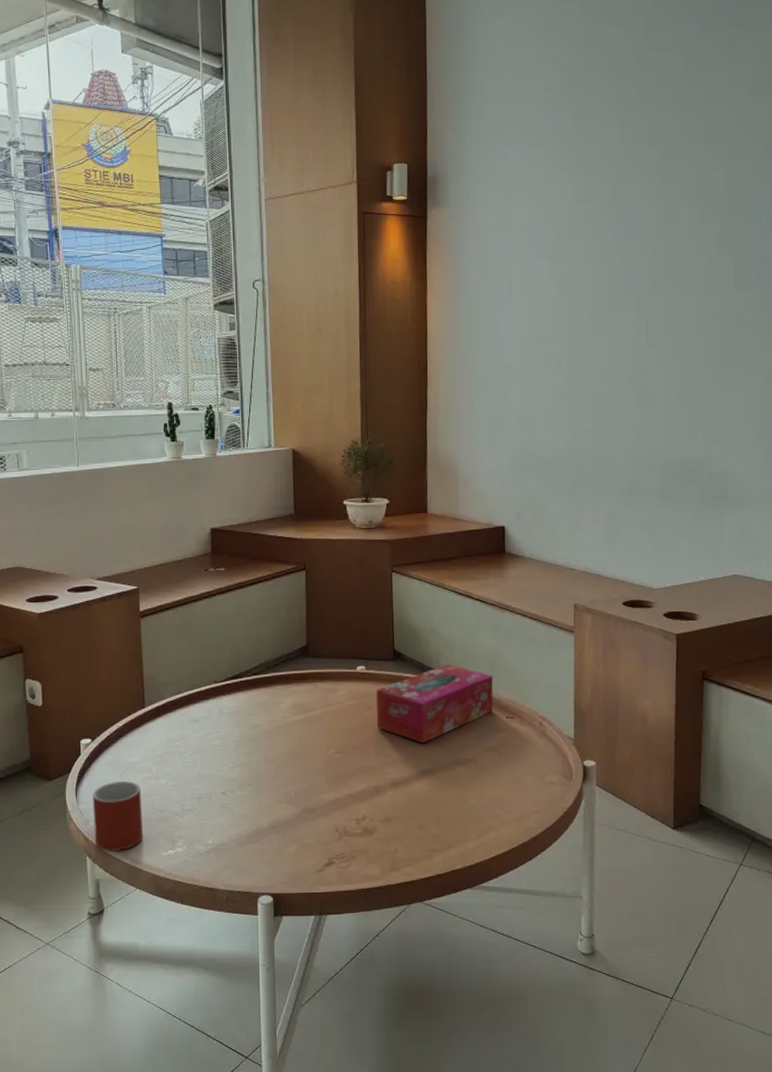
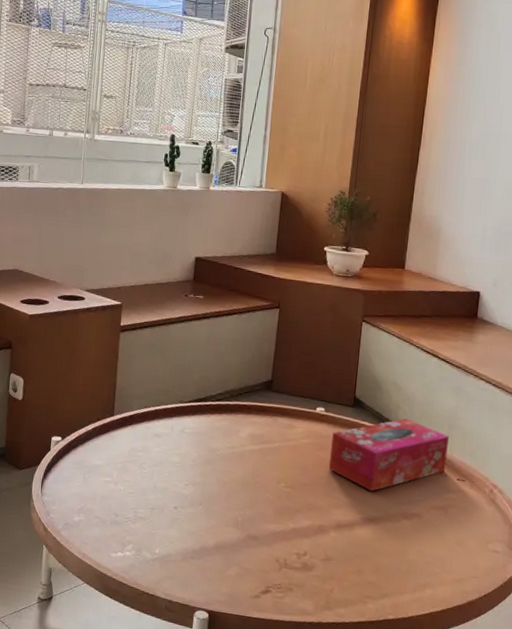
mug: present [92,780,143,852] -> none [52,480,100,546]

